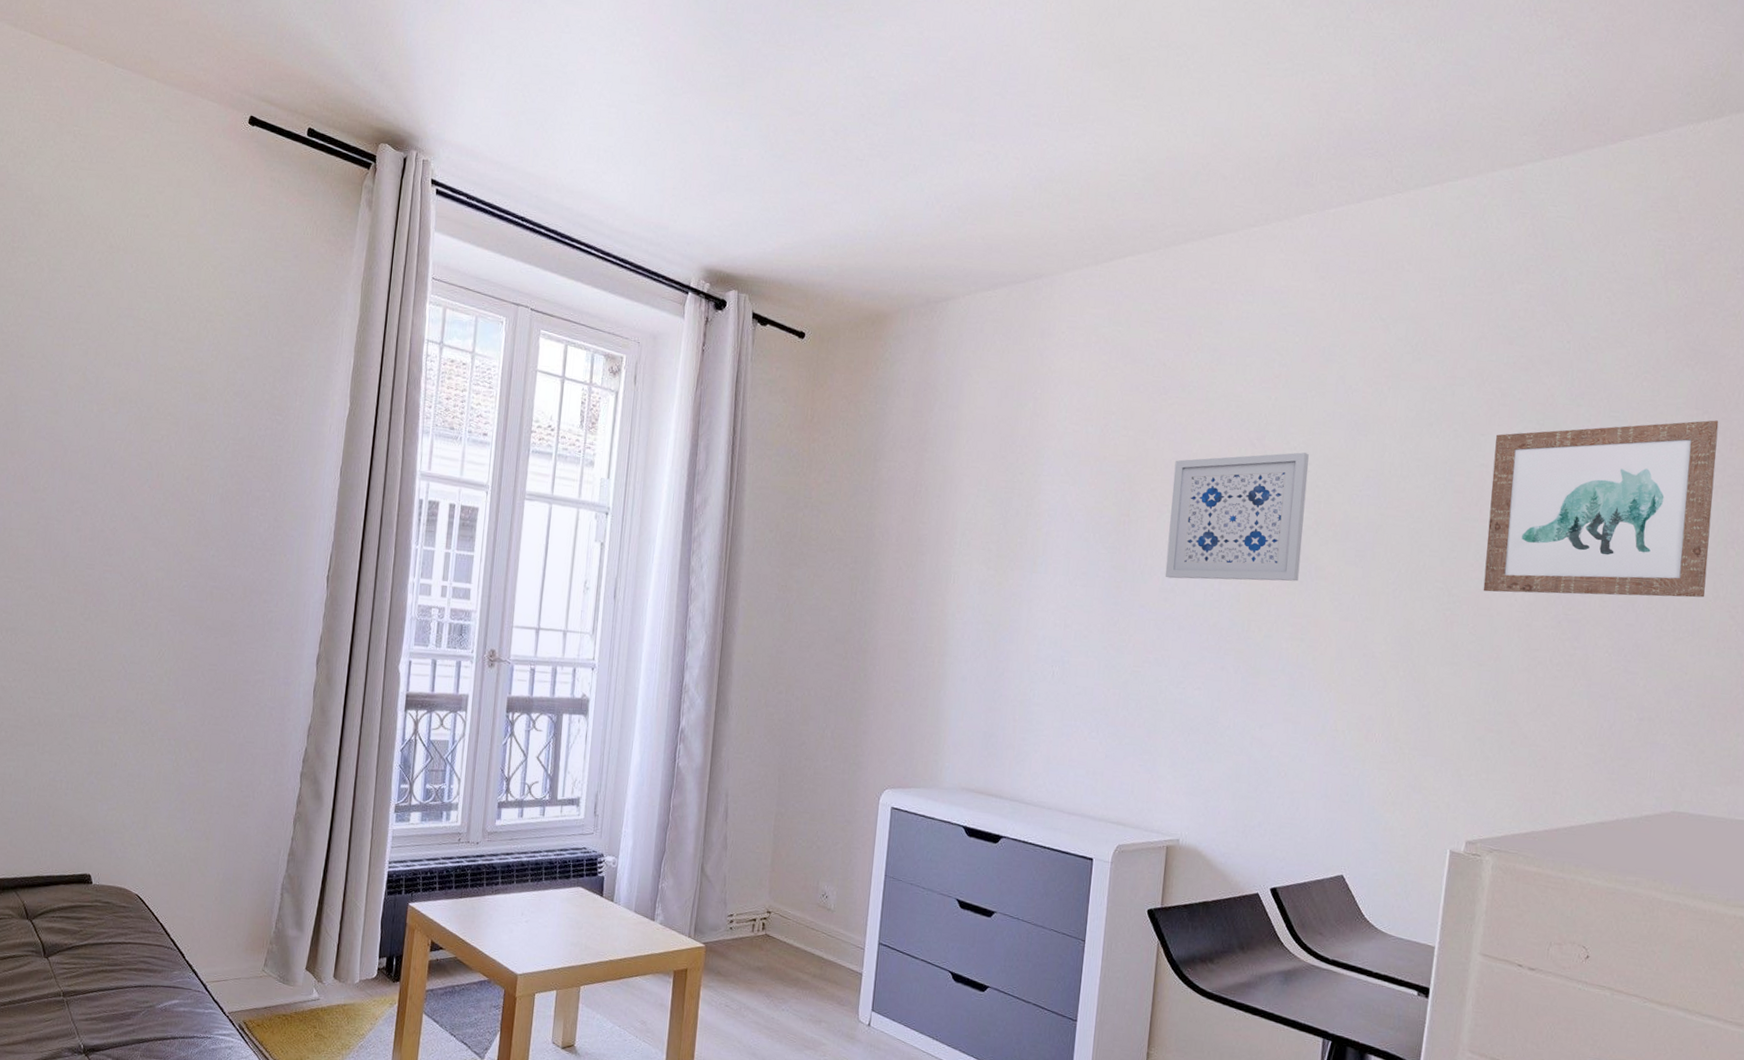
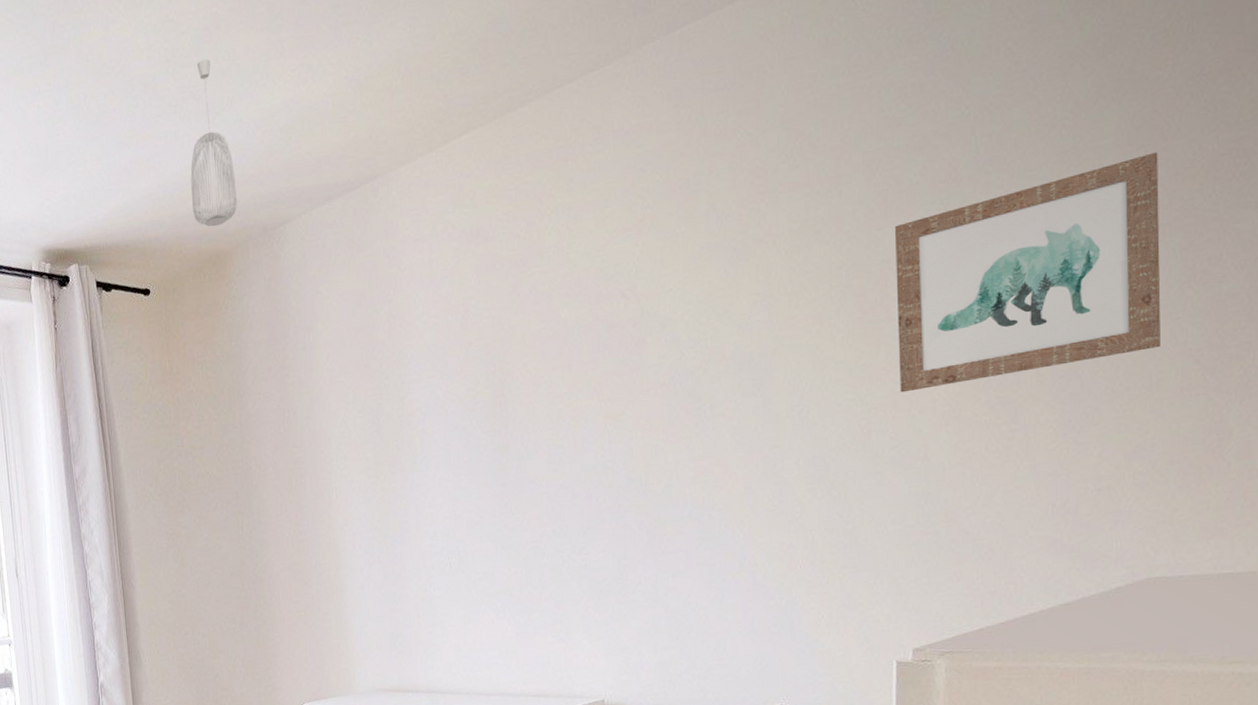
pendant light: none [861,123,909,287] -> present [190,58,238,227]
wall art: present [1165,452,1309,582] -> none [544,292,693,449]

